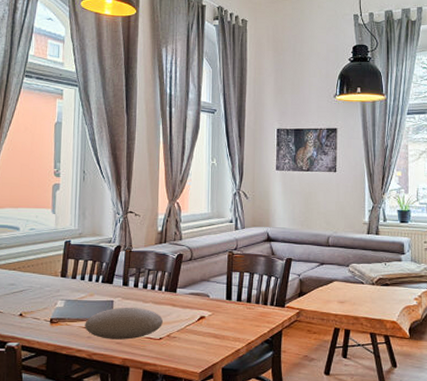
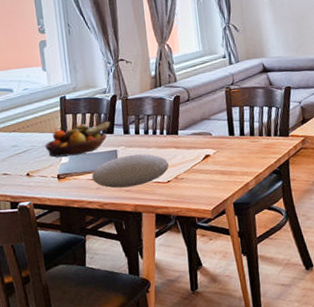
fruit bowl: none [42,271,111,301] -> present [45,121,111,157]

